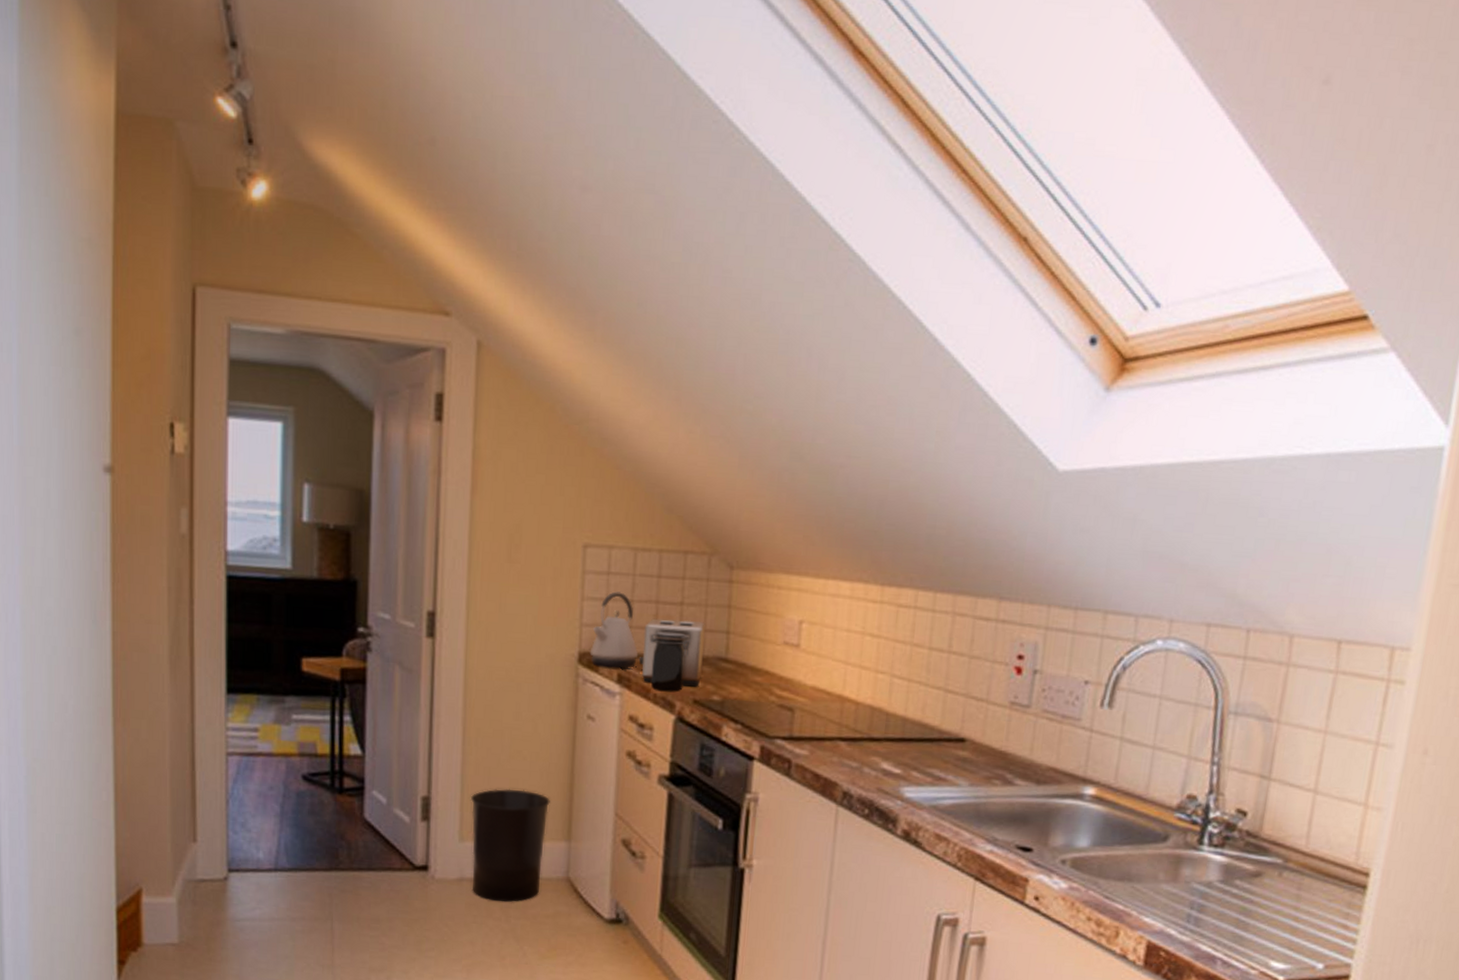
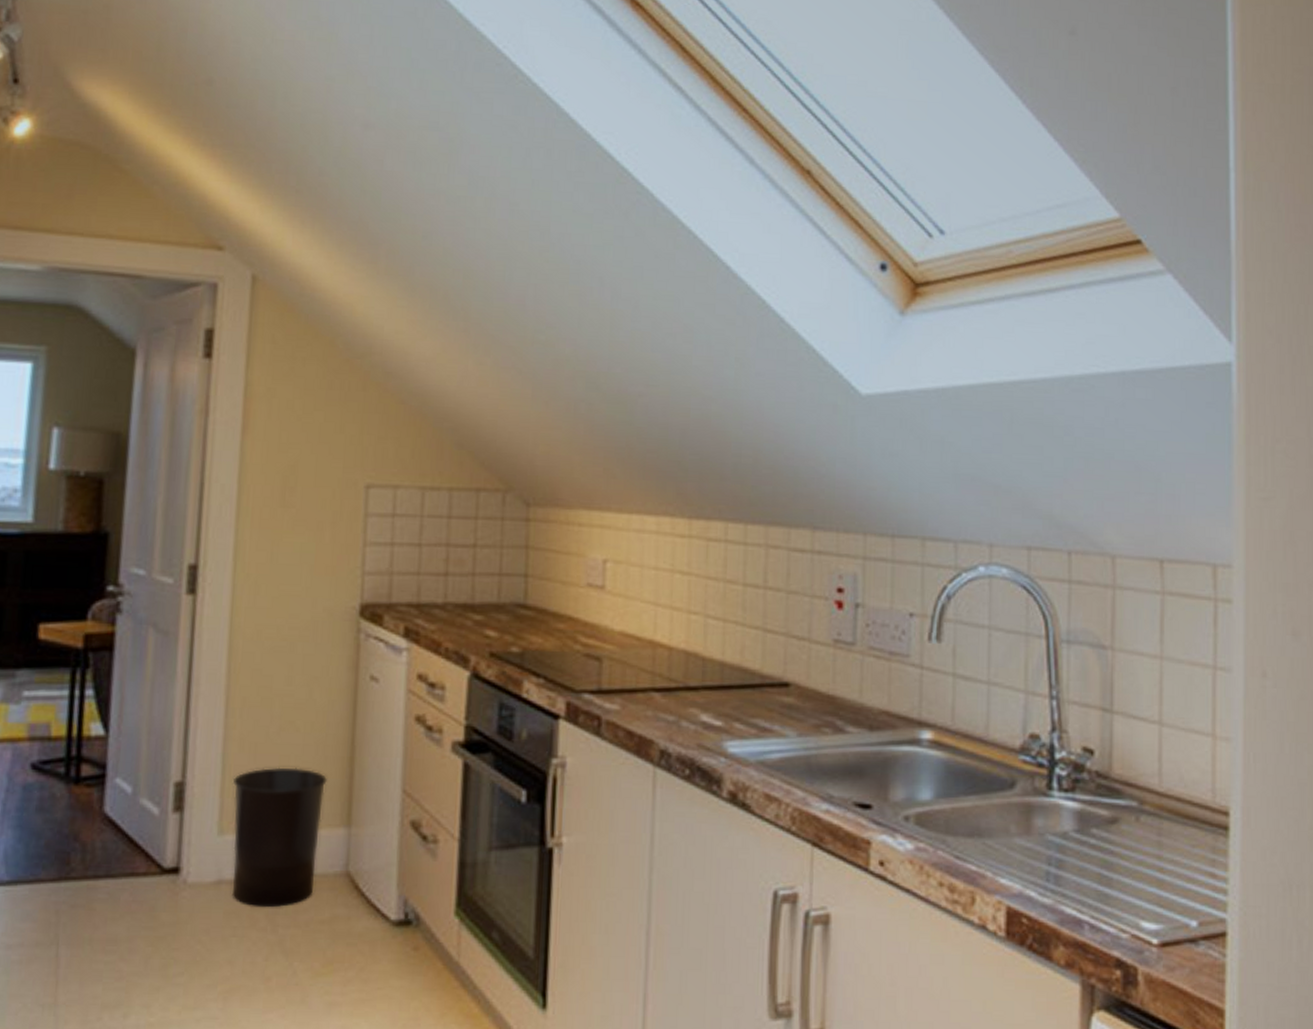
kettle: present [589,591,639,670] -> none [373,535,428,623]
toaster: present [639,618,706,687] -> none [429,563,502,638]
jar: present [649,631,690,693] -> none [440,577,485,646]

